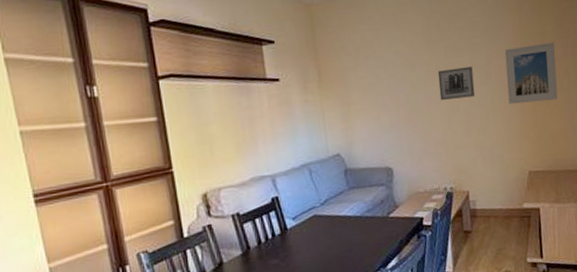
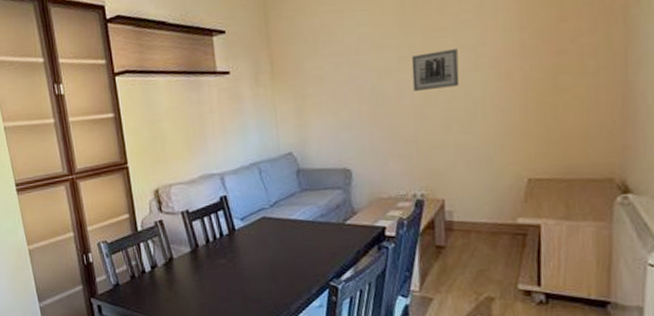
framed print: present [504,42,558,105] -> none [503,11,579,95]

